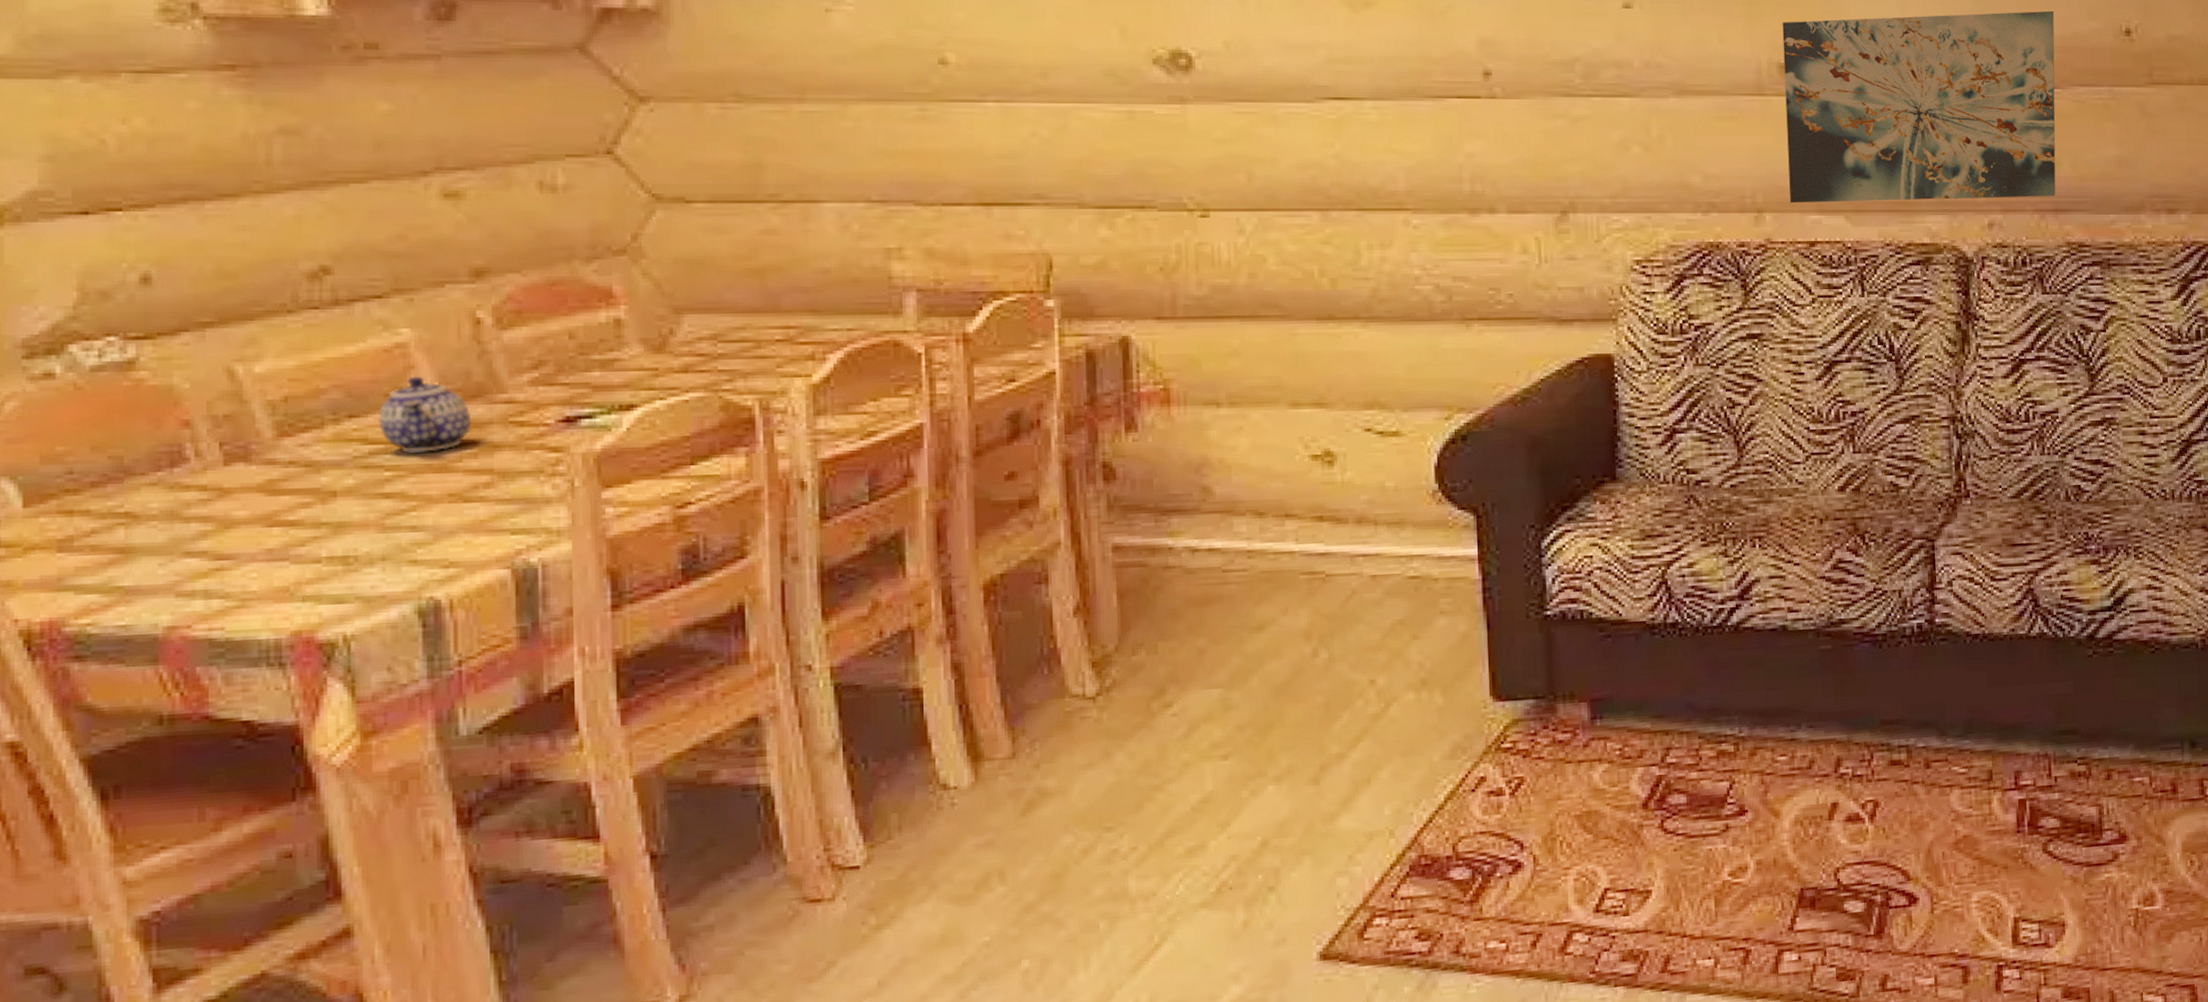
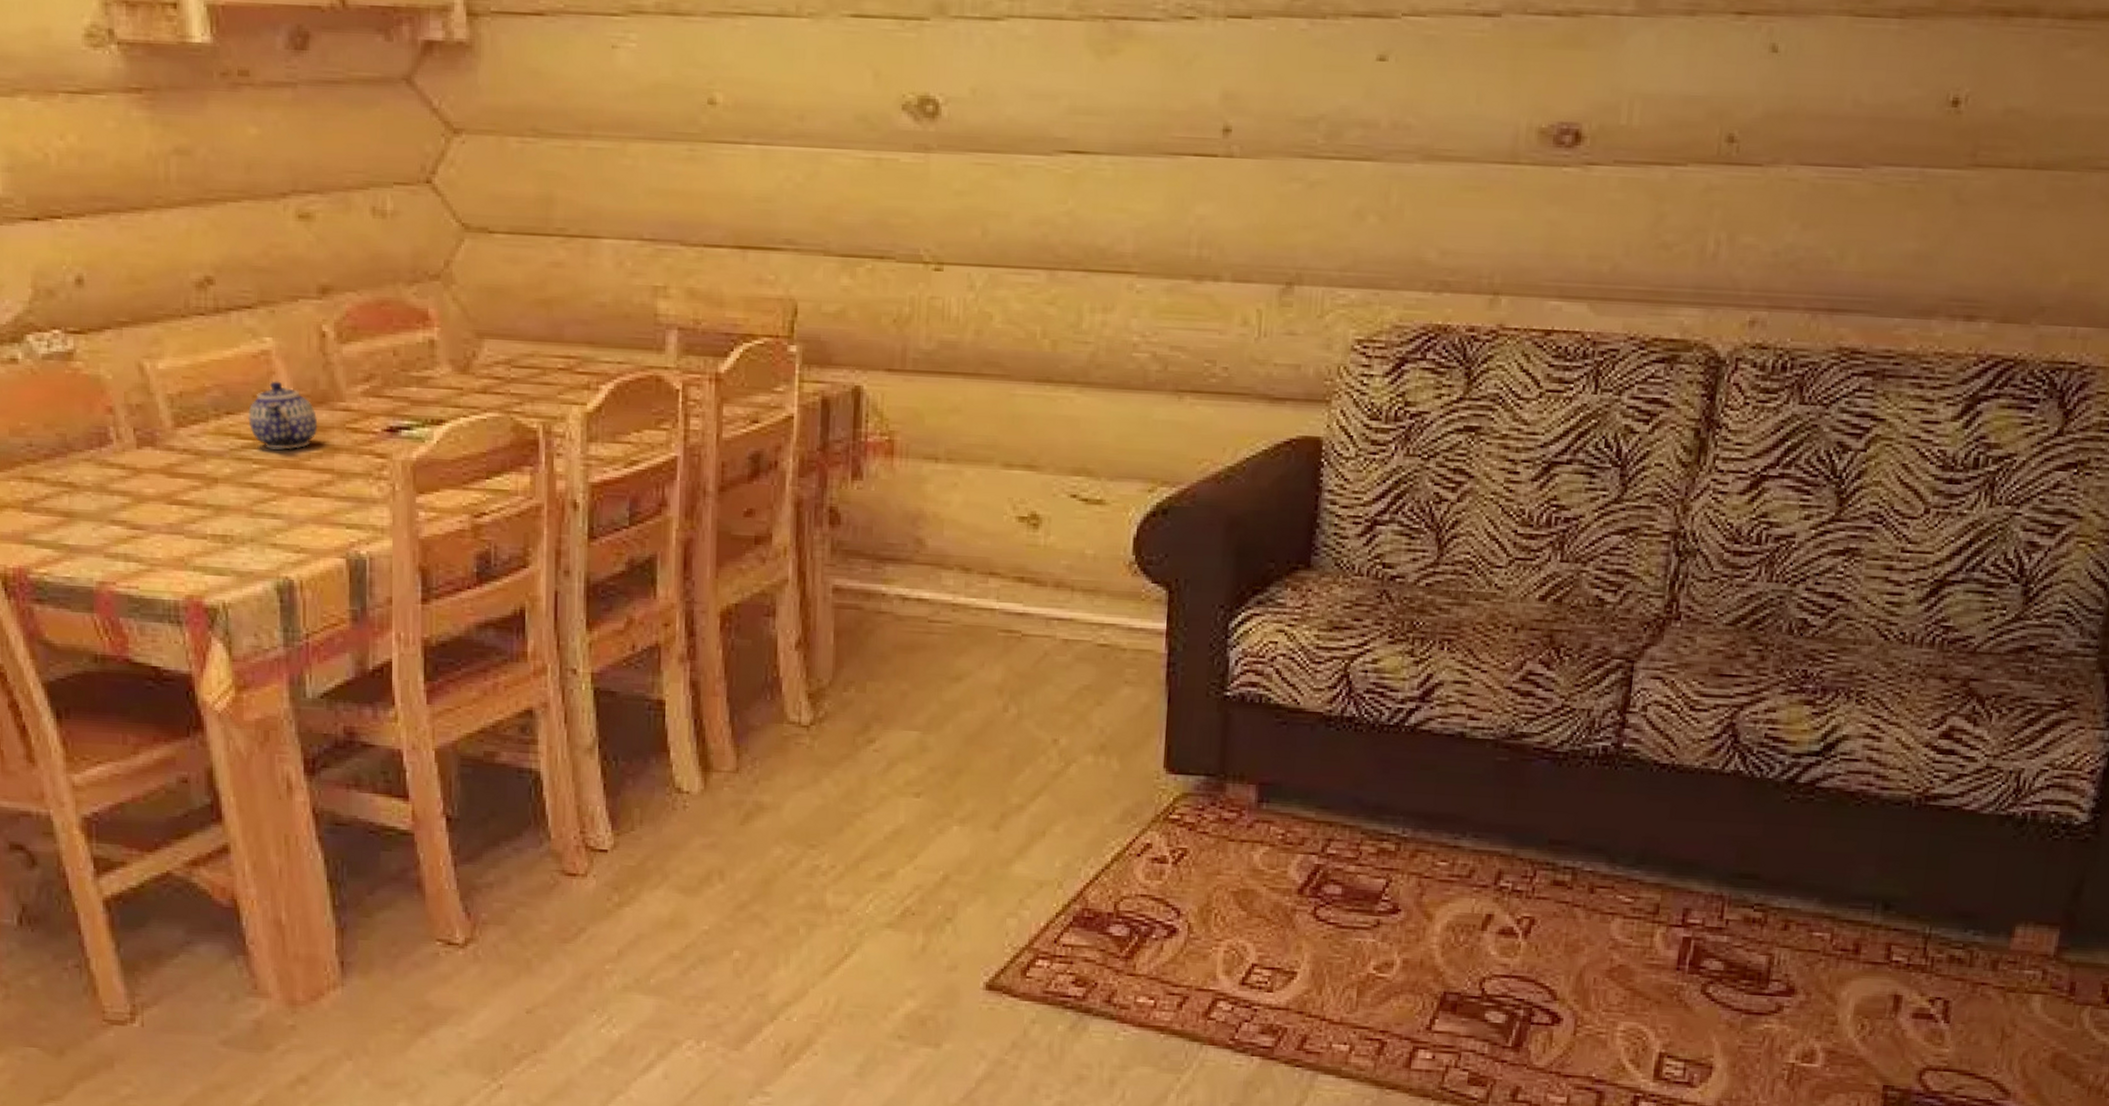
wall art: present [1782,10,2056,204] -> none [1529,74,1869,294]

